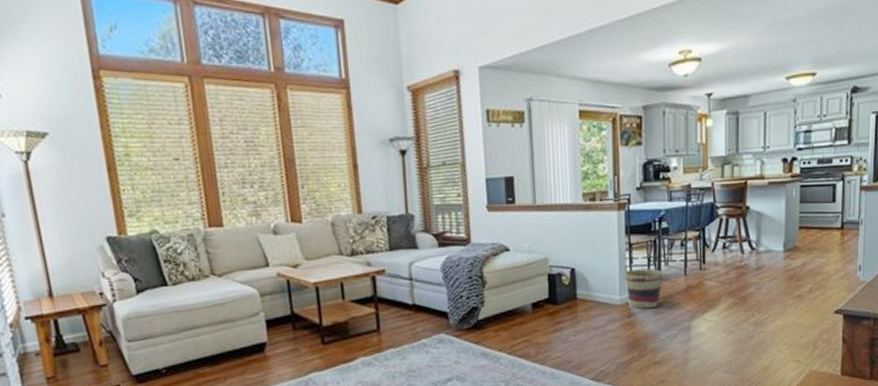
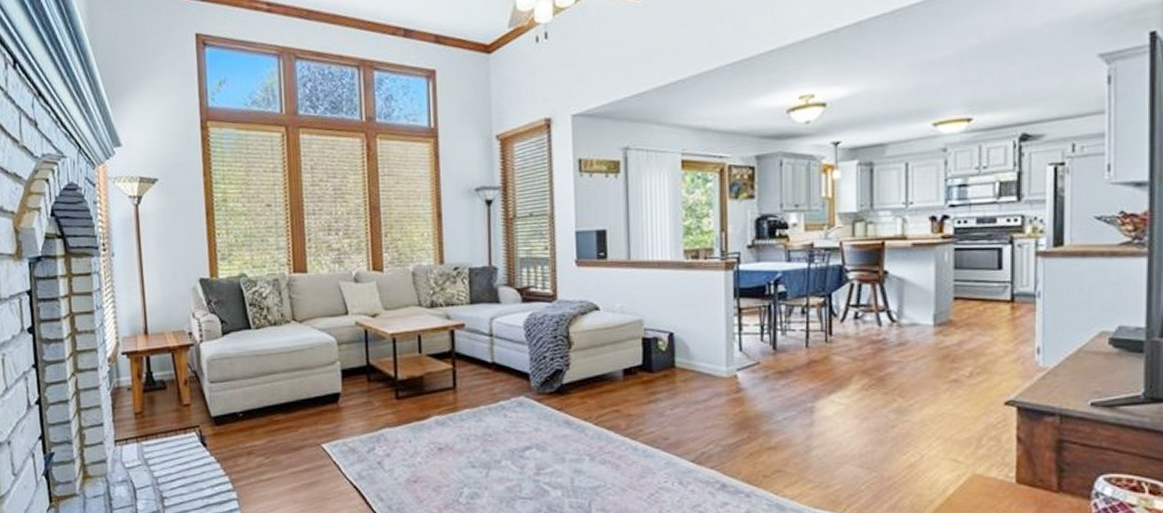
basket: present [624,268,663,309] -> none [731,338,779,384]

